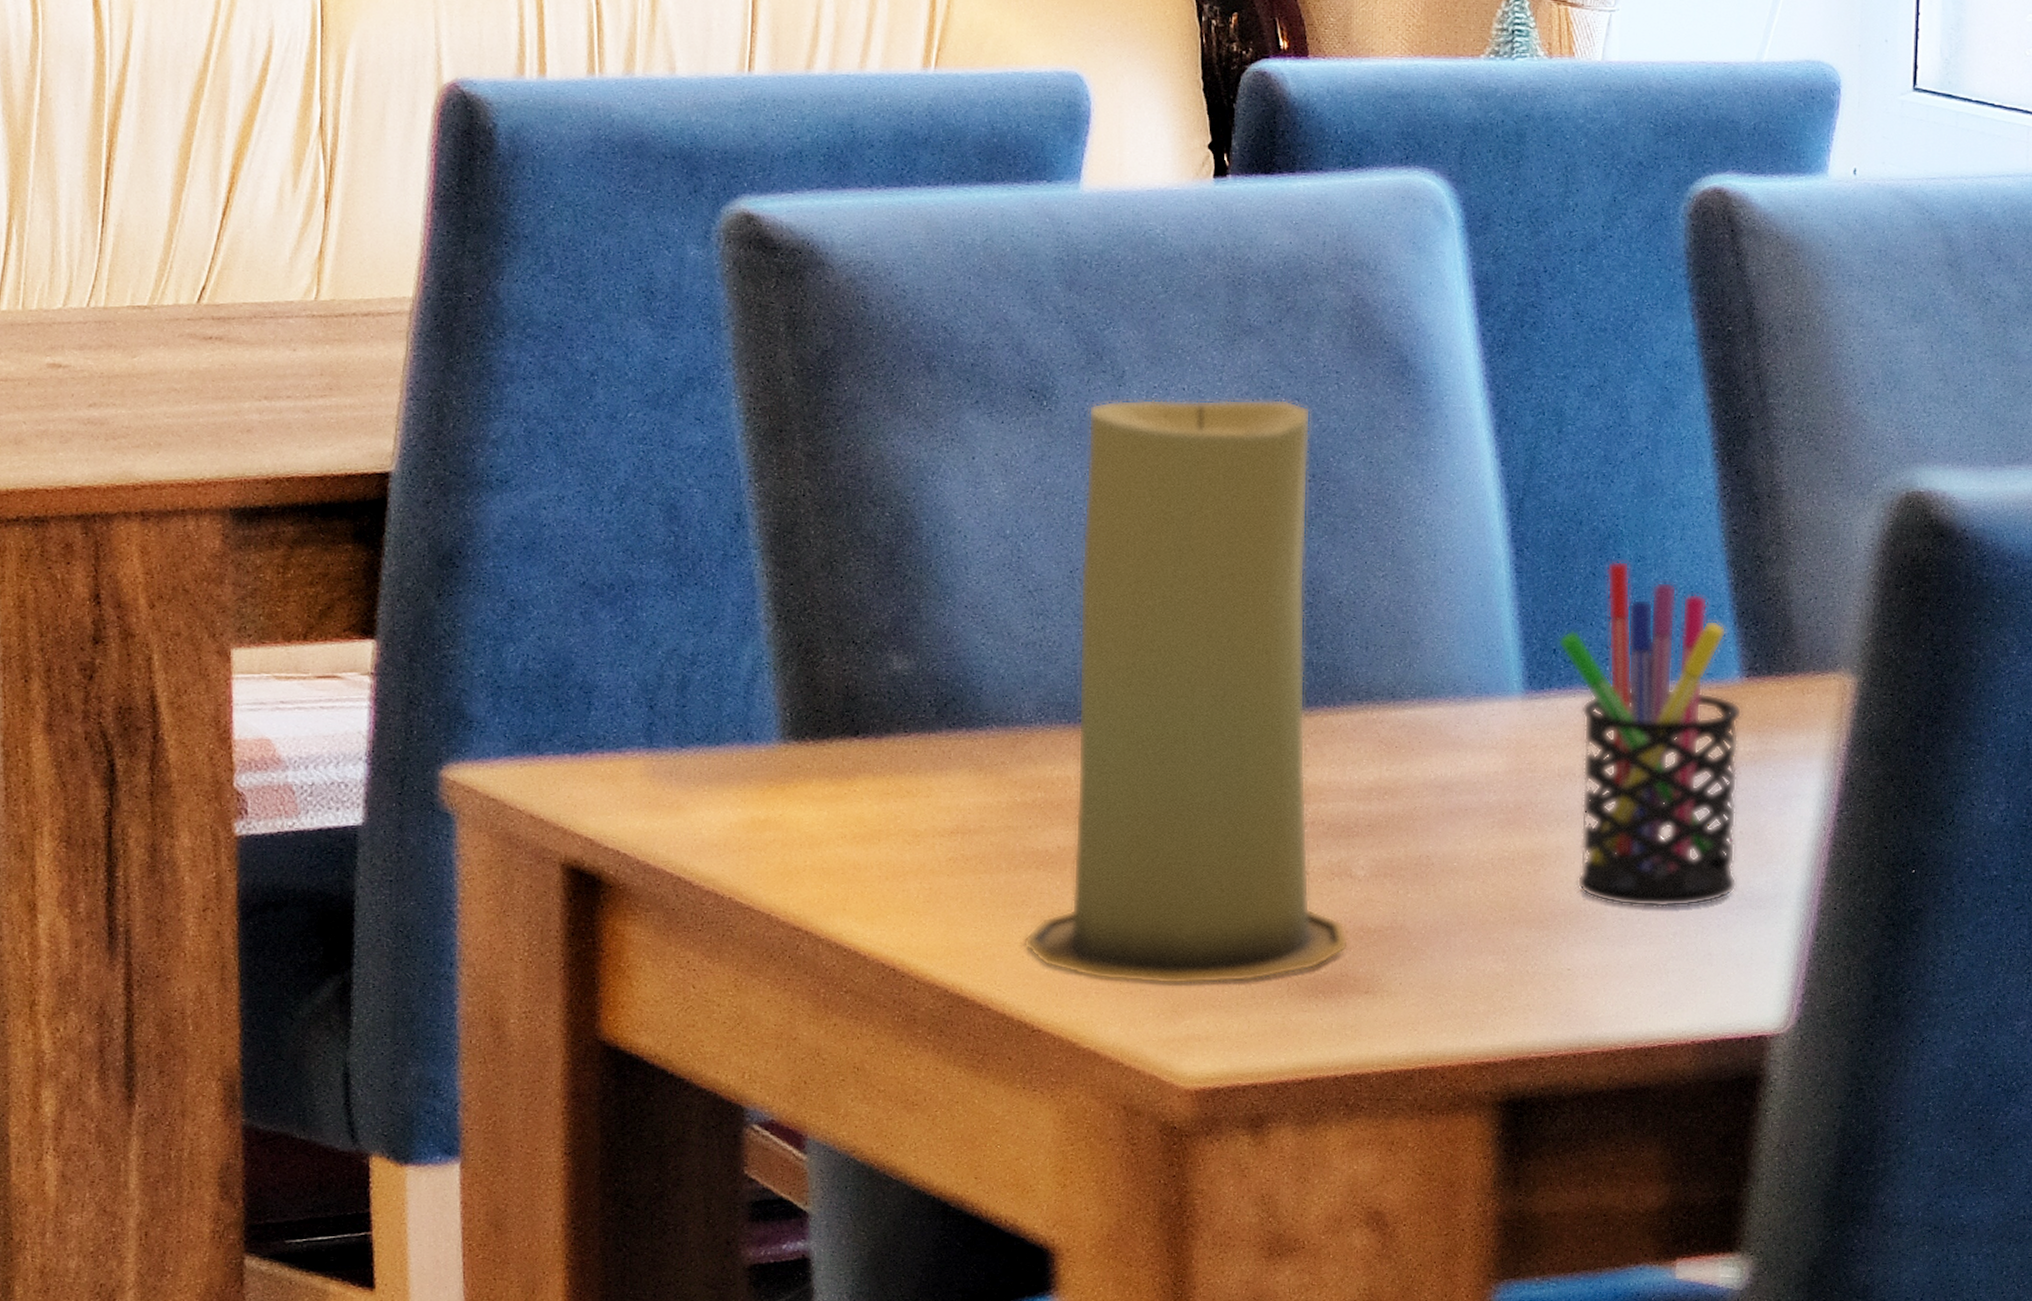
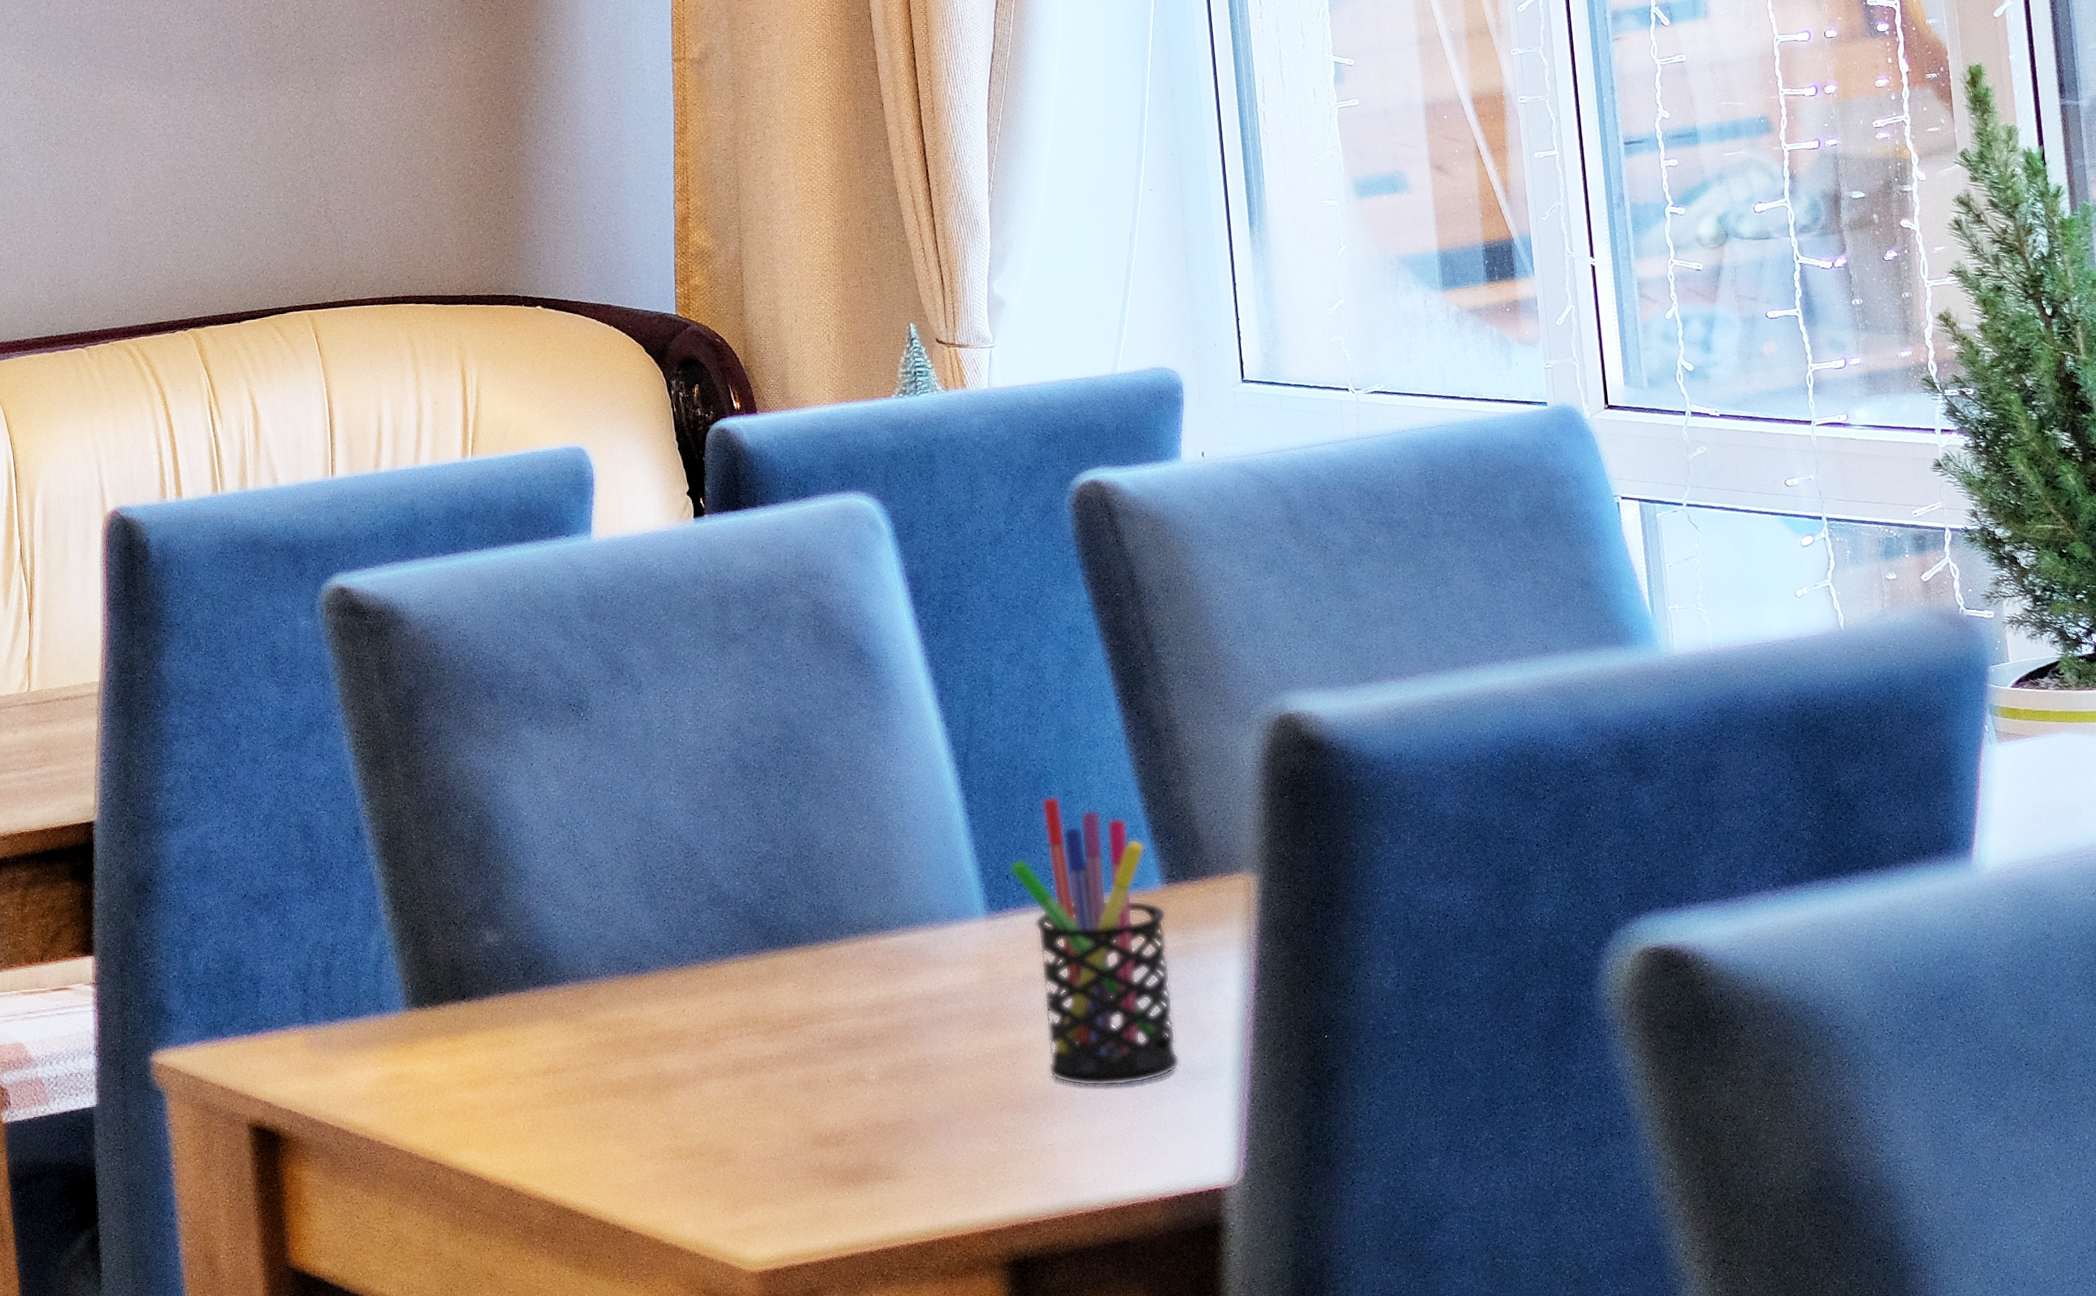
candle: present [1024,399,1349,984] -> none [610,691,869,1185]

